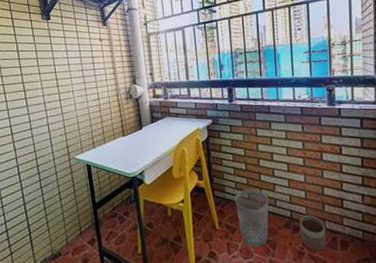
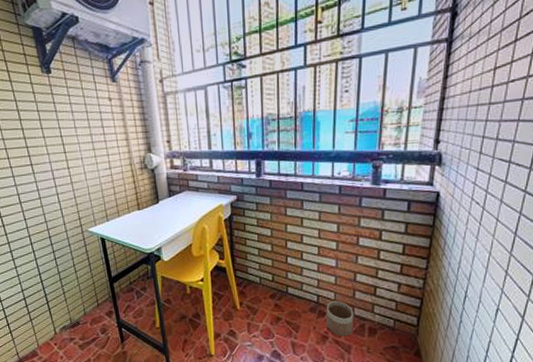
wastebasket: present [235,188,269,248] -> none [258,270,295,329]

